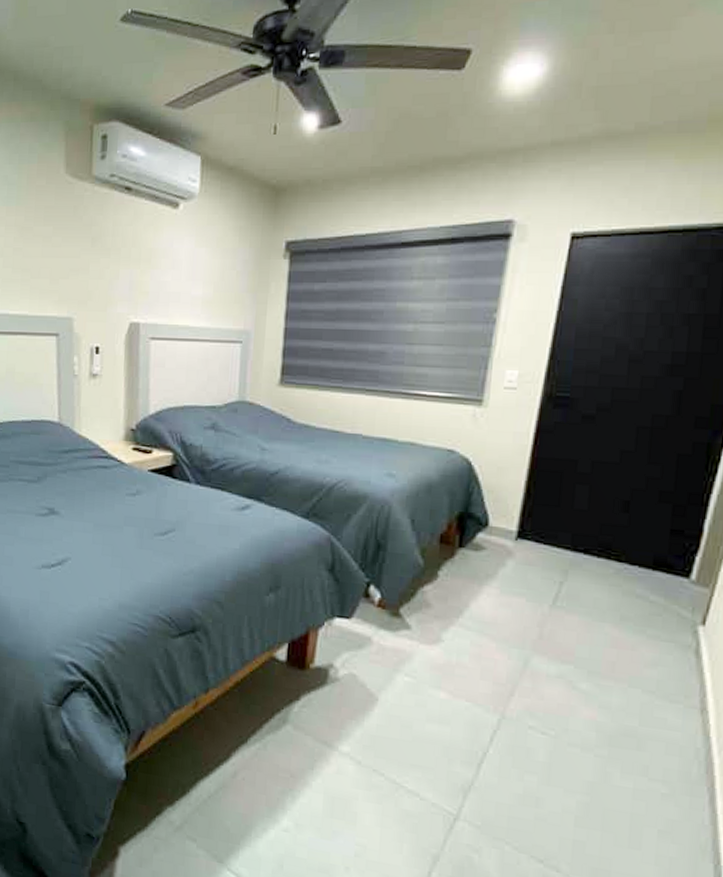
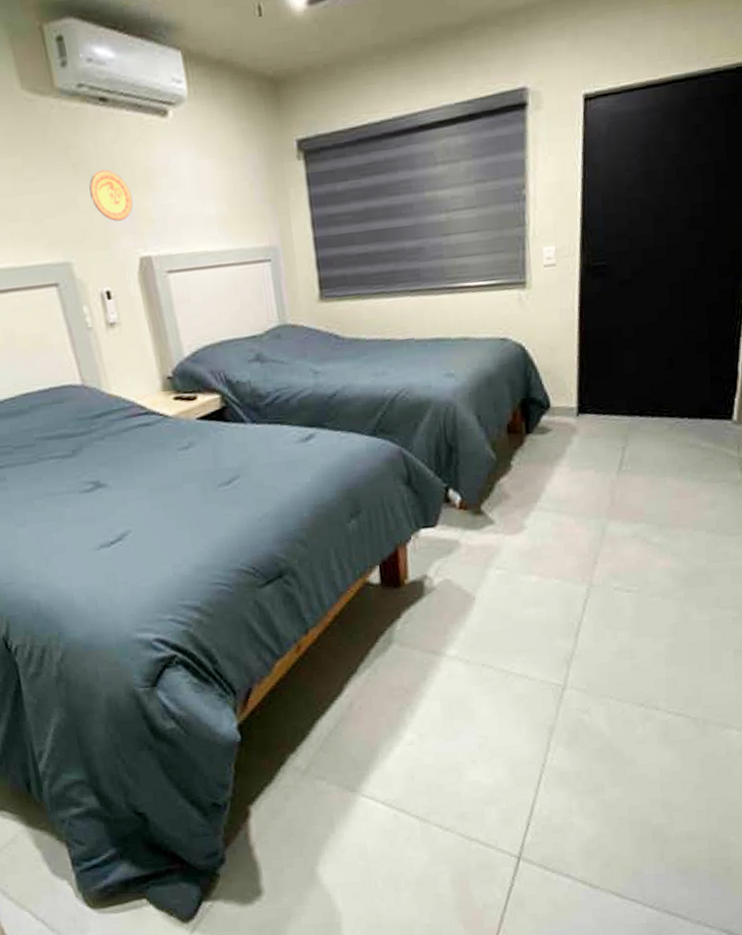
decorative plate: none [101,245,135,290] -> present [89,169,133,222]

